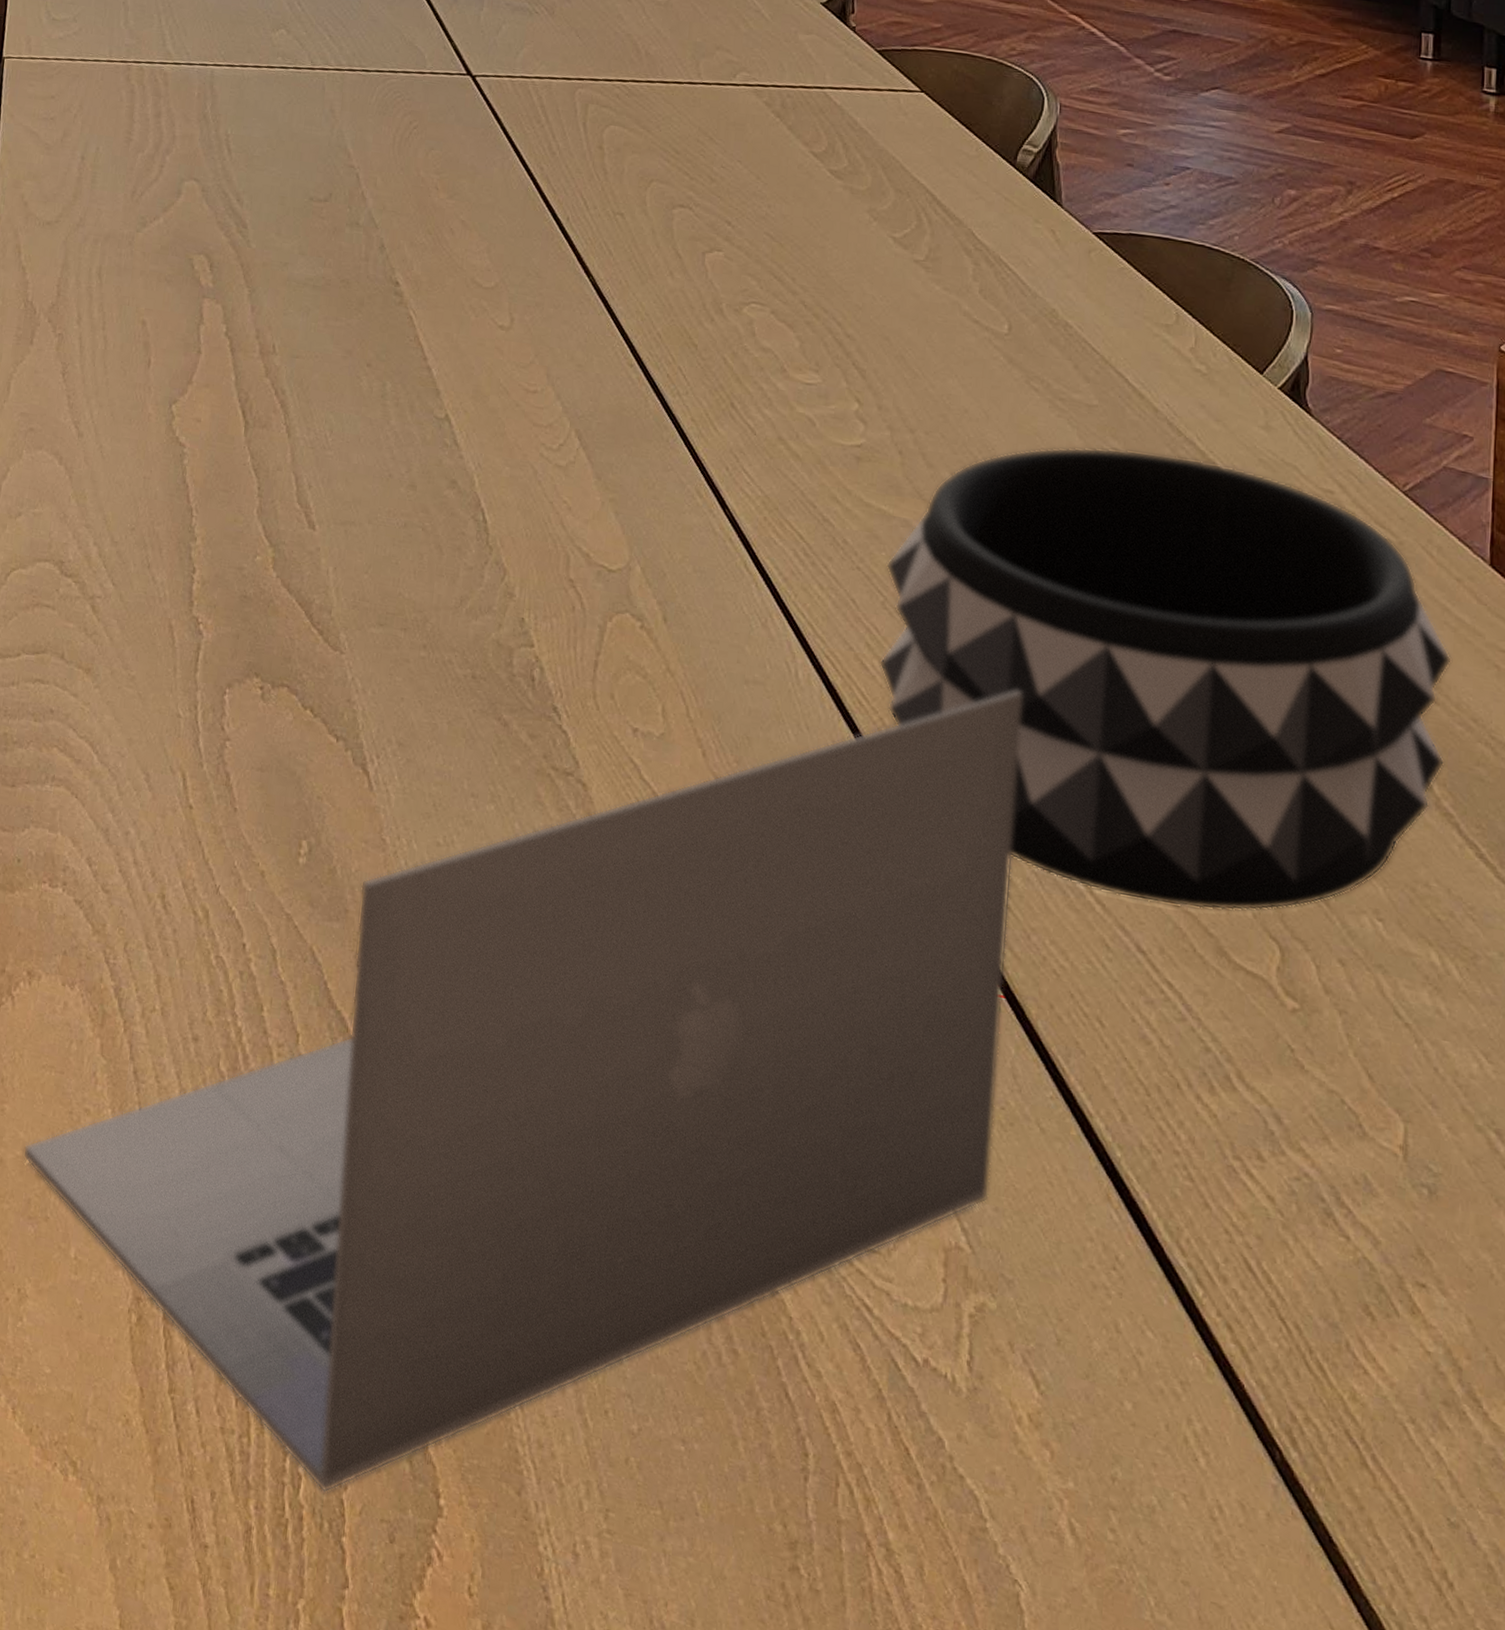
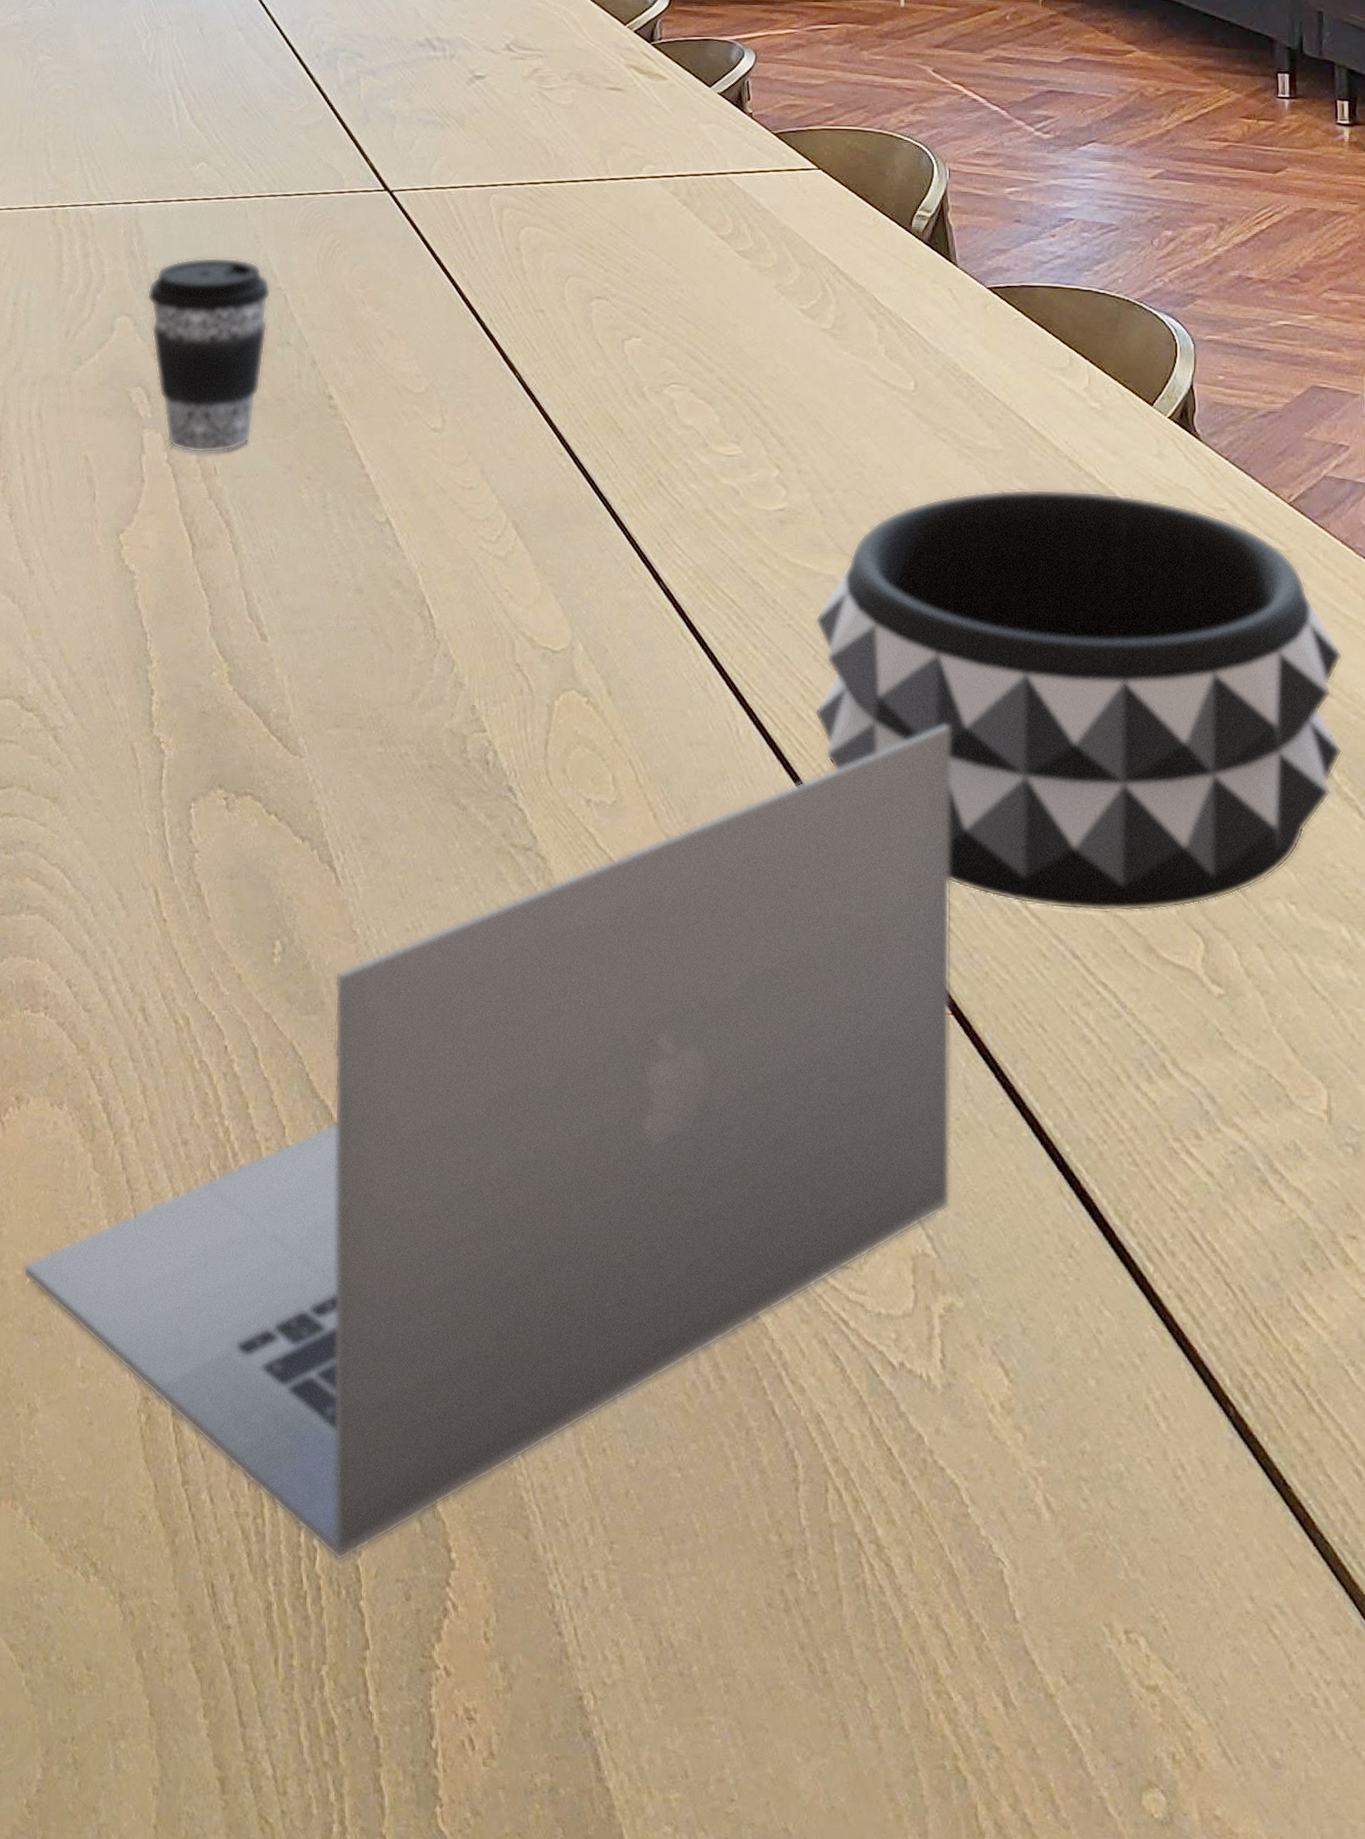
coffee cup: none [216,127,344,331] -> present [147,257,272,454]

